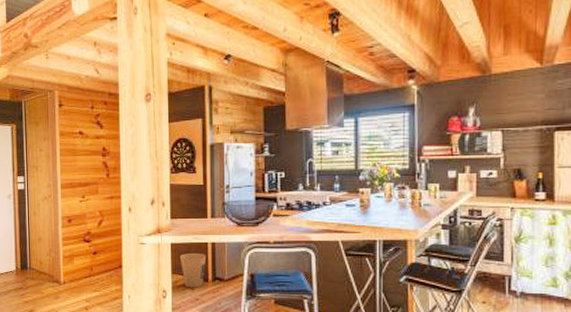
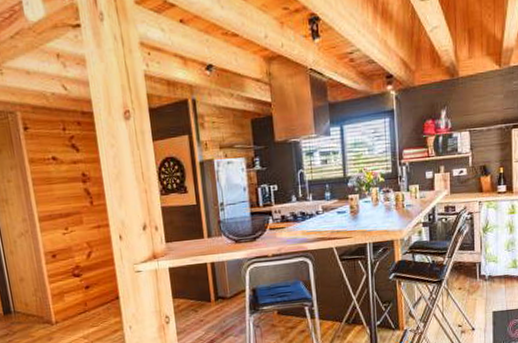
trash can: present [179,252,207,288] -> none [179,274,207,311]

